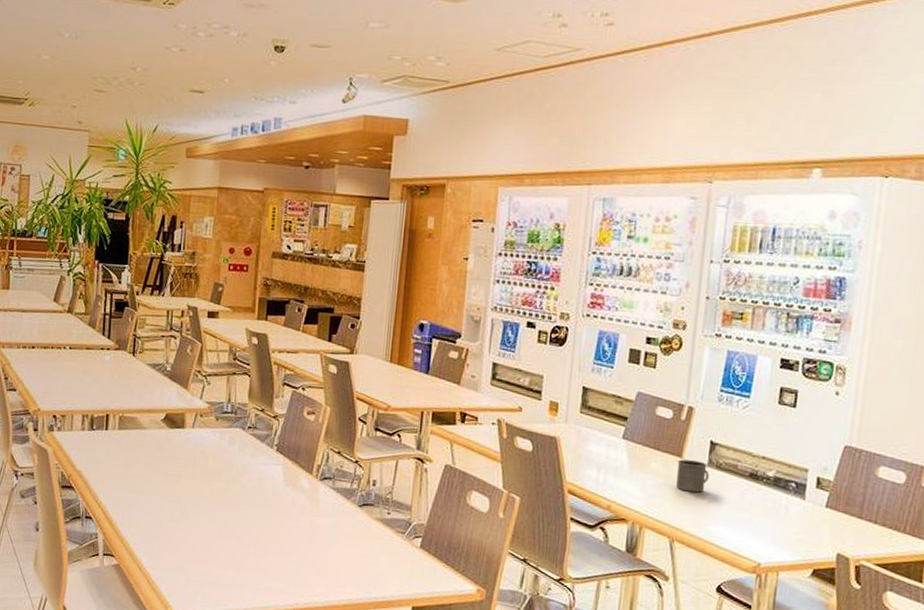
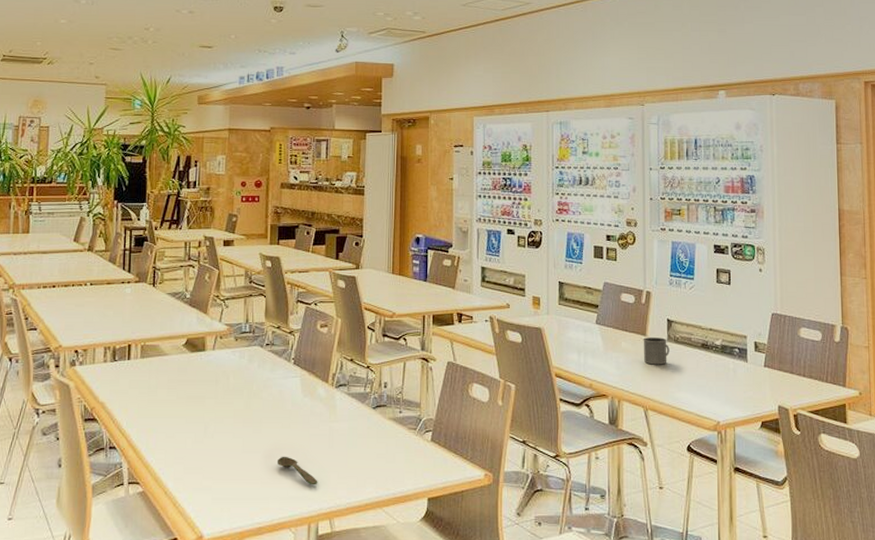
spoon: none [253,545,296,579] -> present [277,456,318,485]

